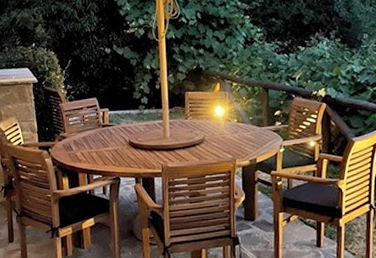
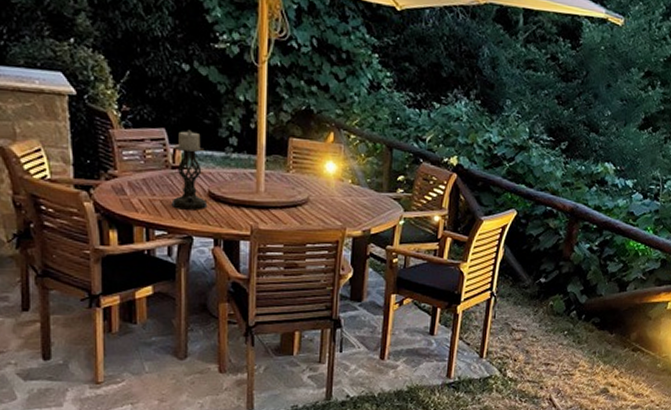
candle holder: none [103,96,129,157] -> present [171,130,208,210]

